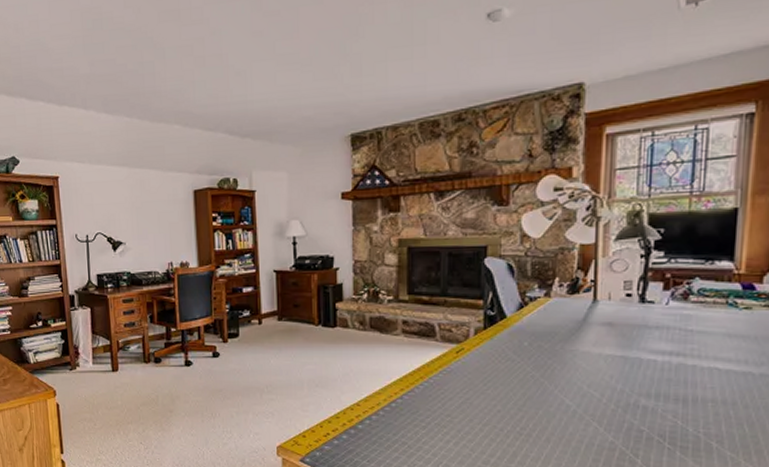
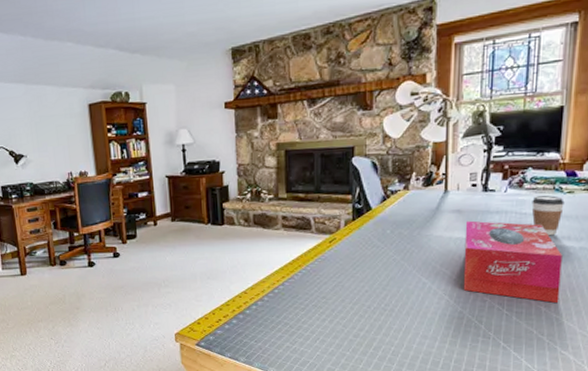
tissue box: none [615,336,738,439] -> present [463,220,562,304]
coffee cup: none [699,309,740,359] -> present [531,195,565,236]

